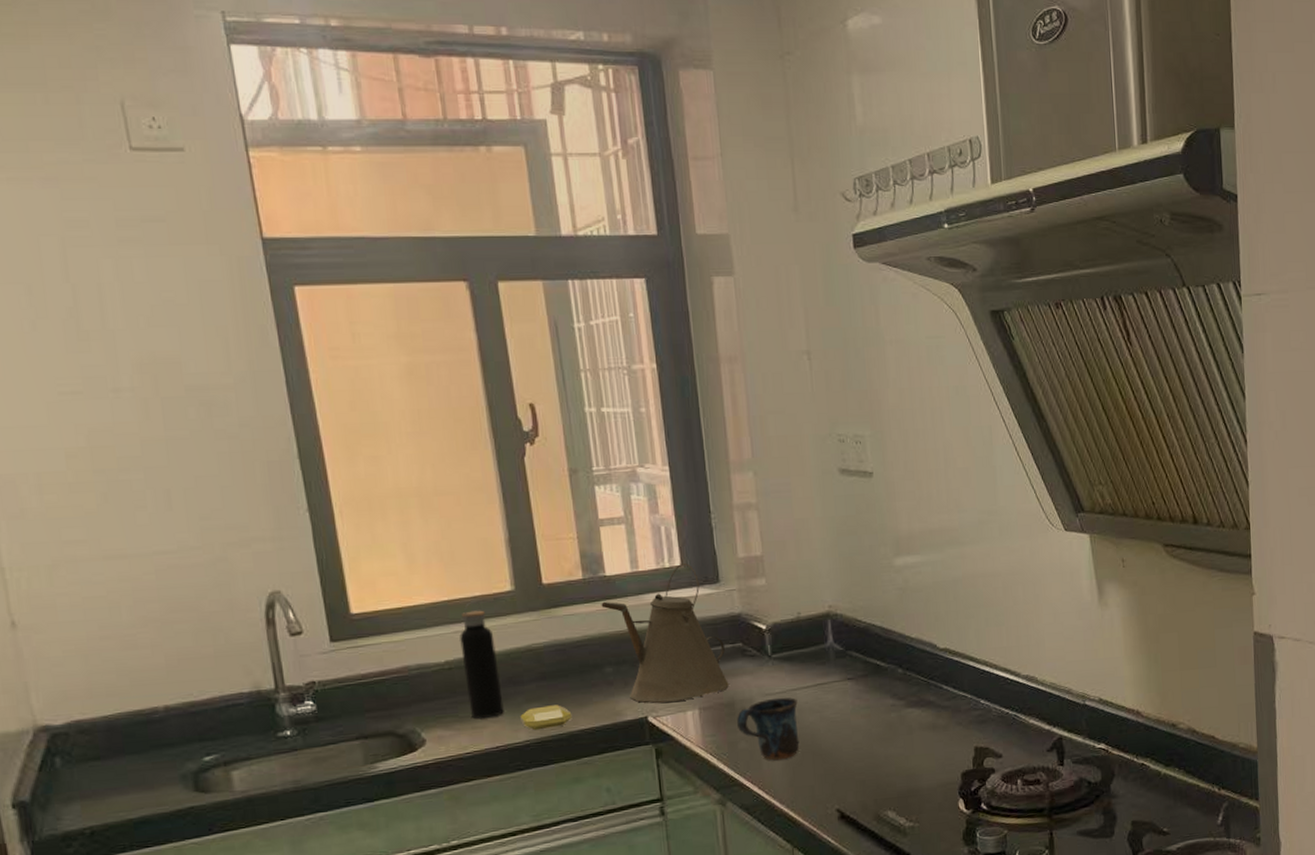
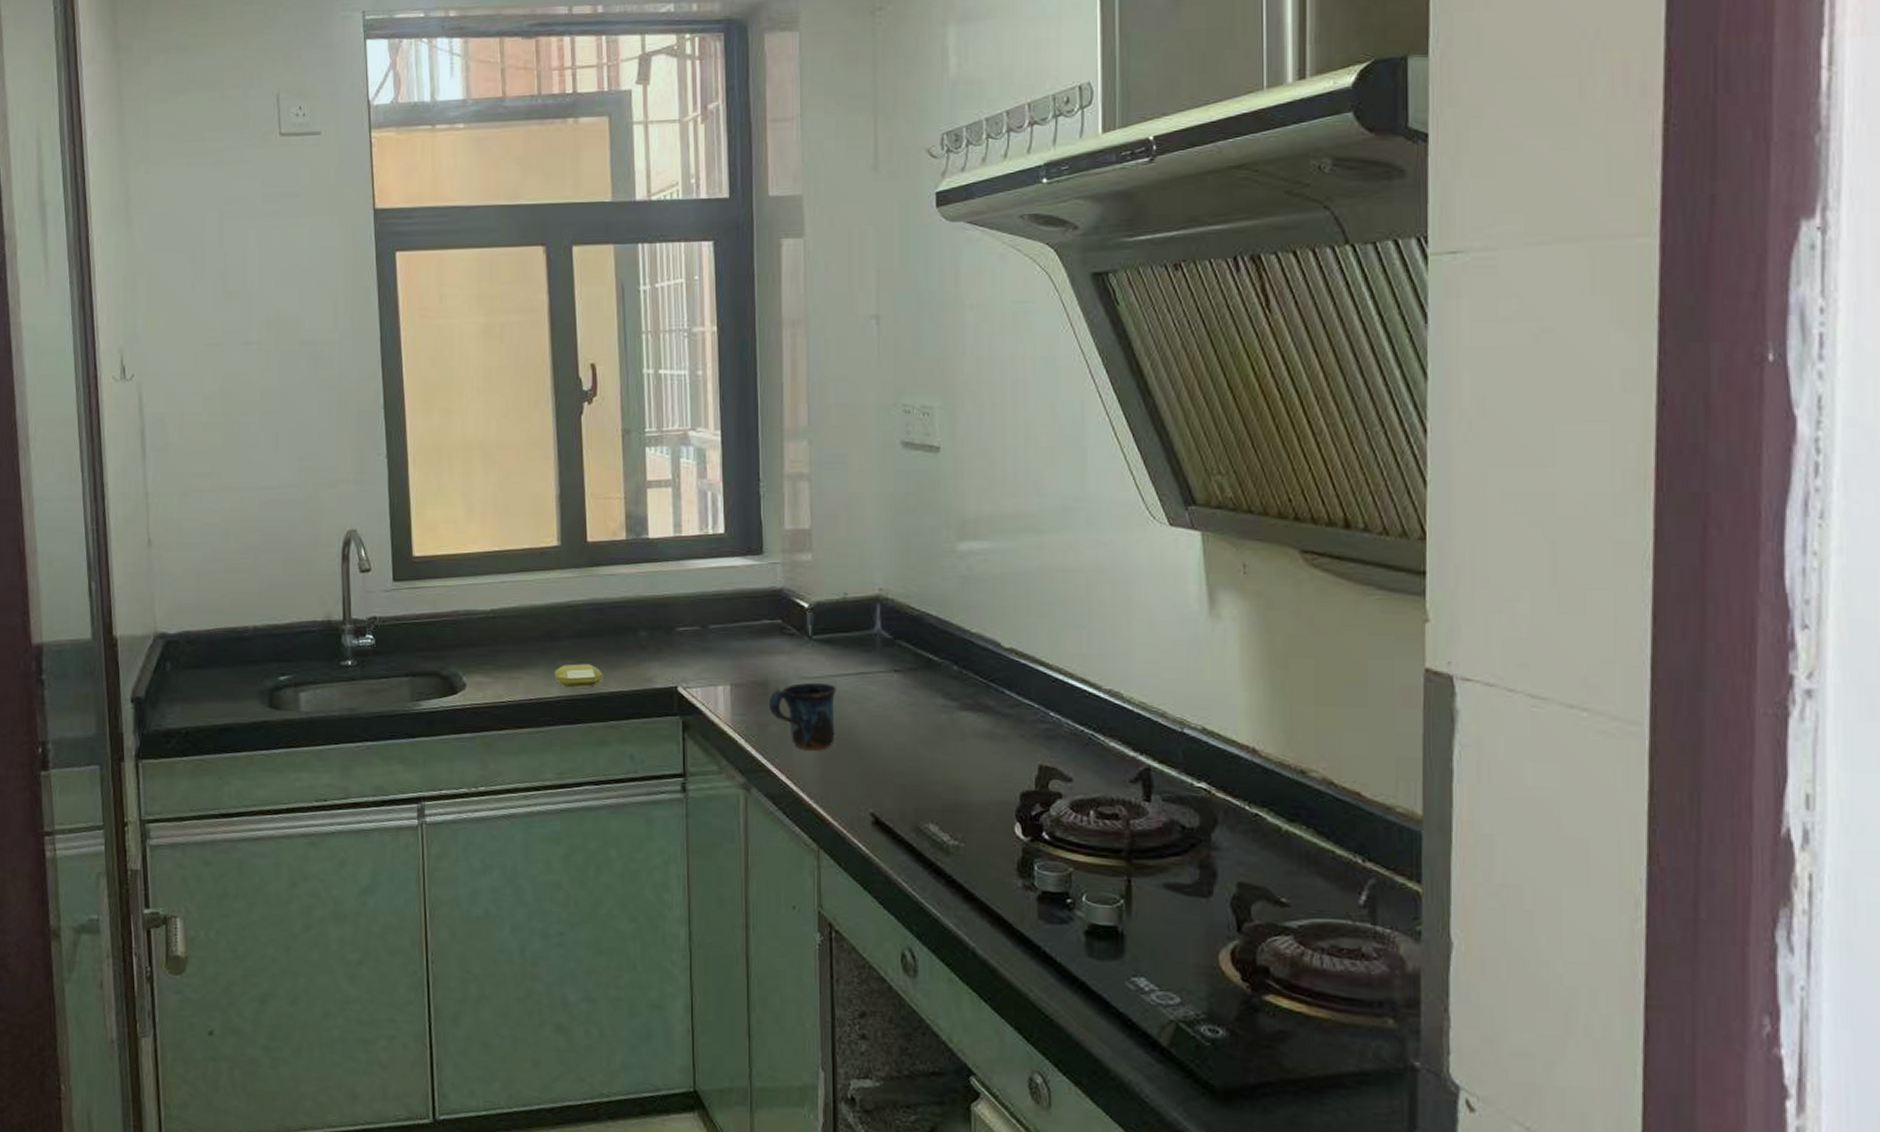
water bottle: present [459,601,504,719] -> none [505,553,540,670]
kettle: present [601,563,729,703] -> none [641,532,764,675]

